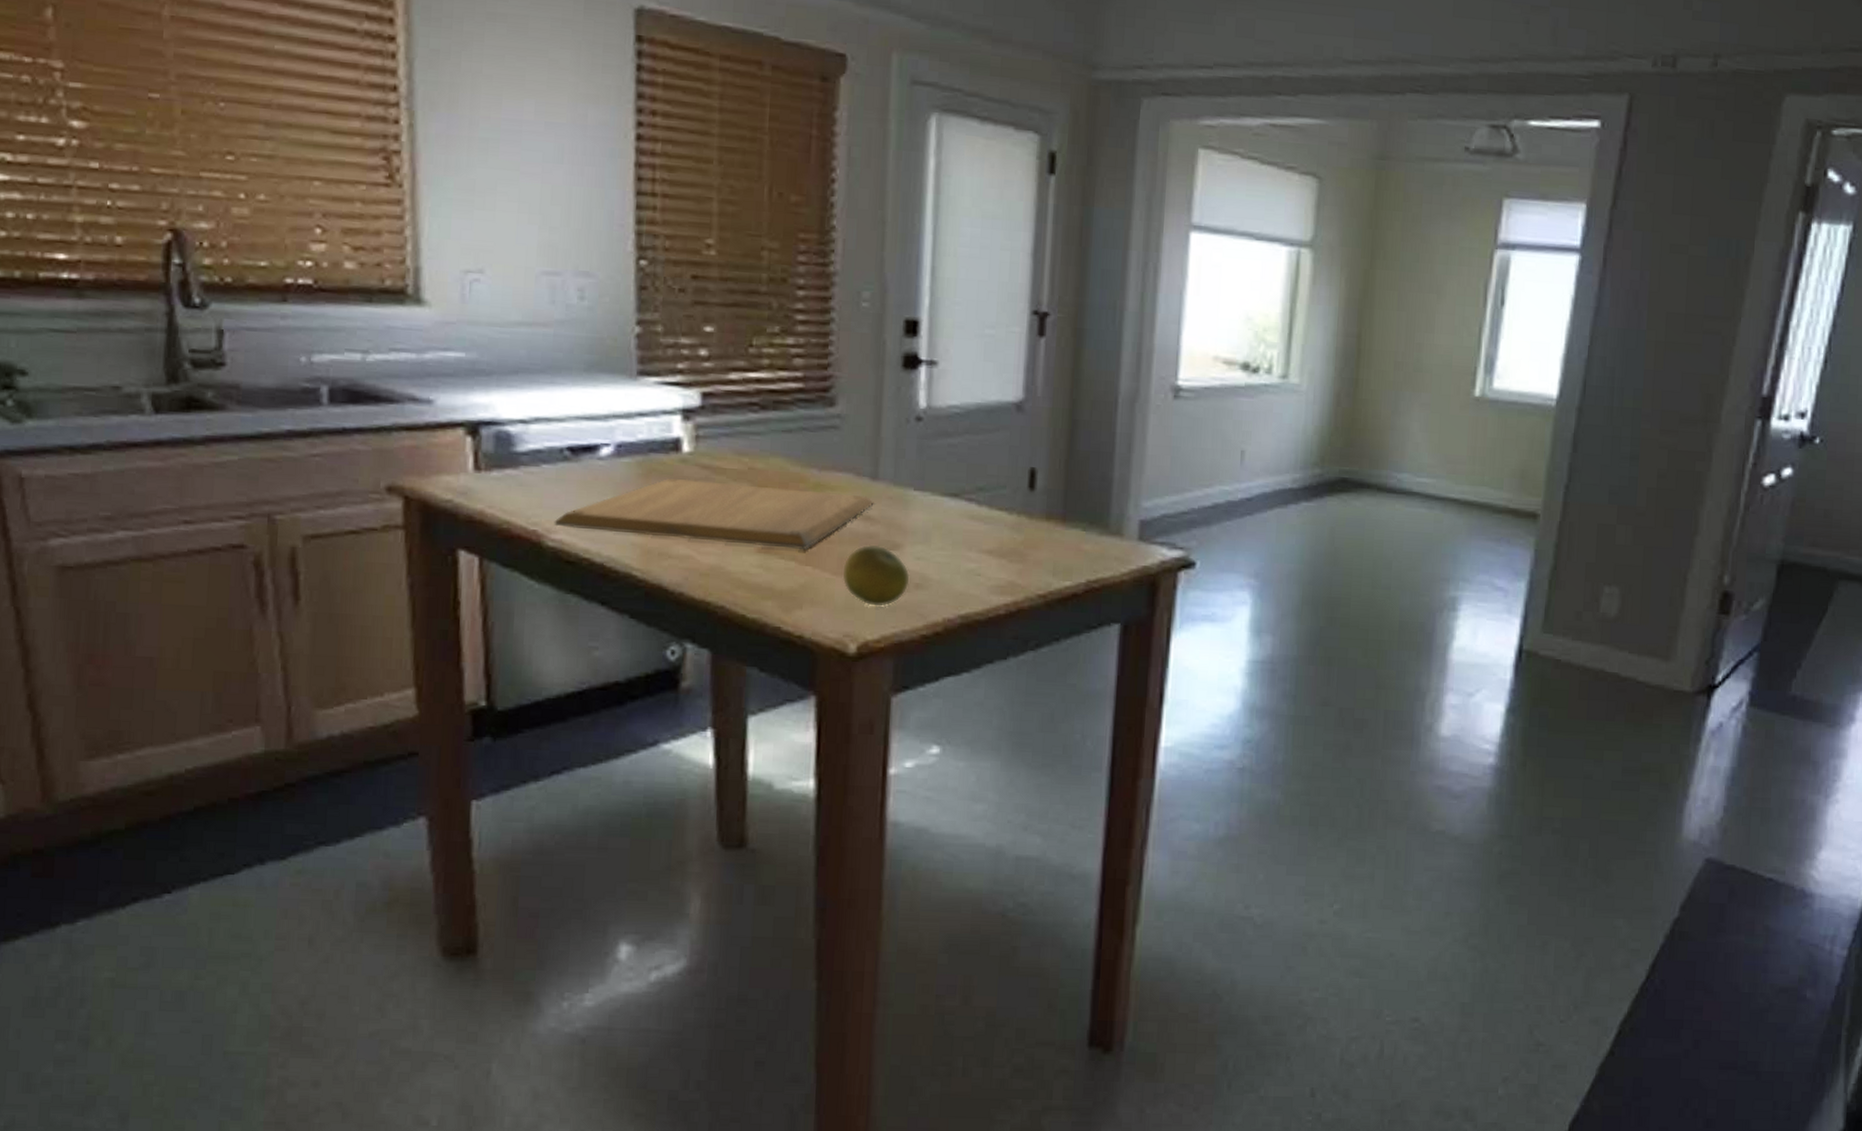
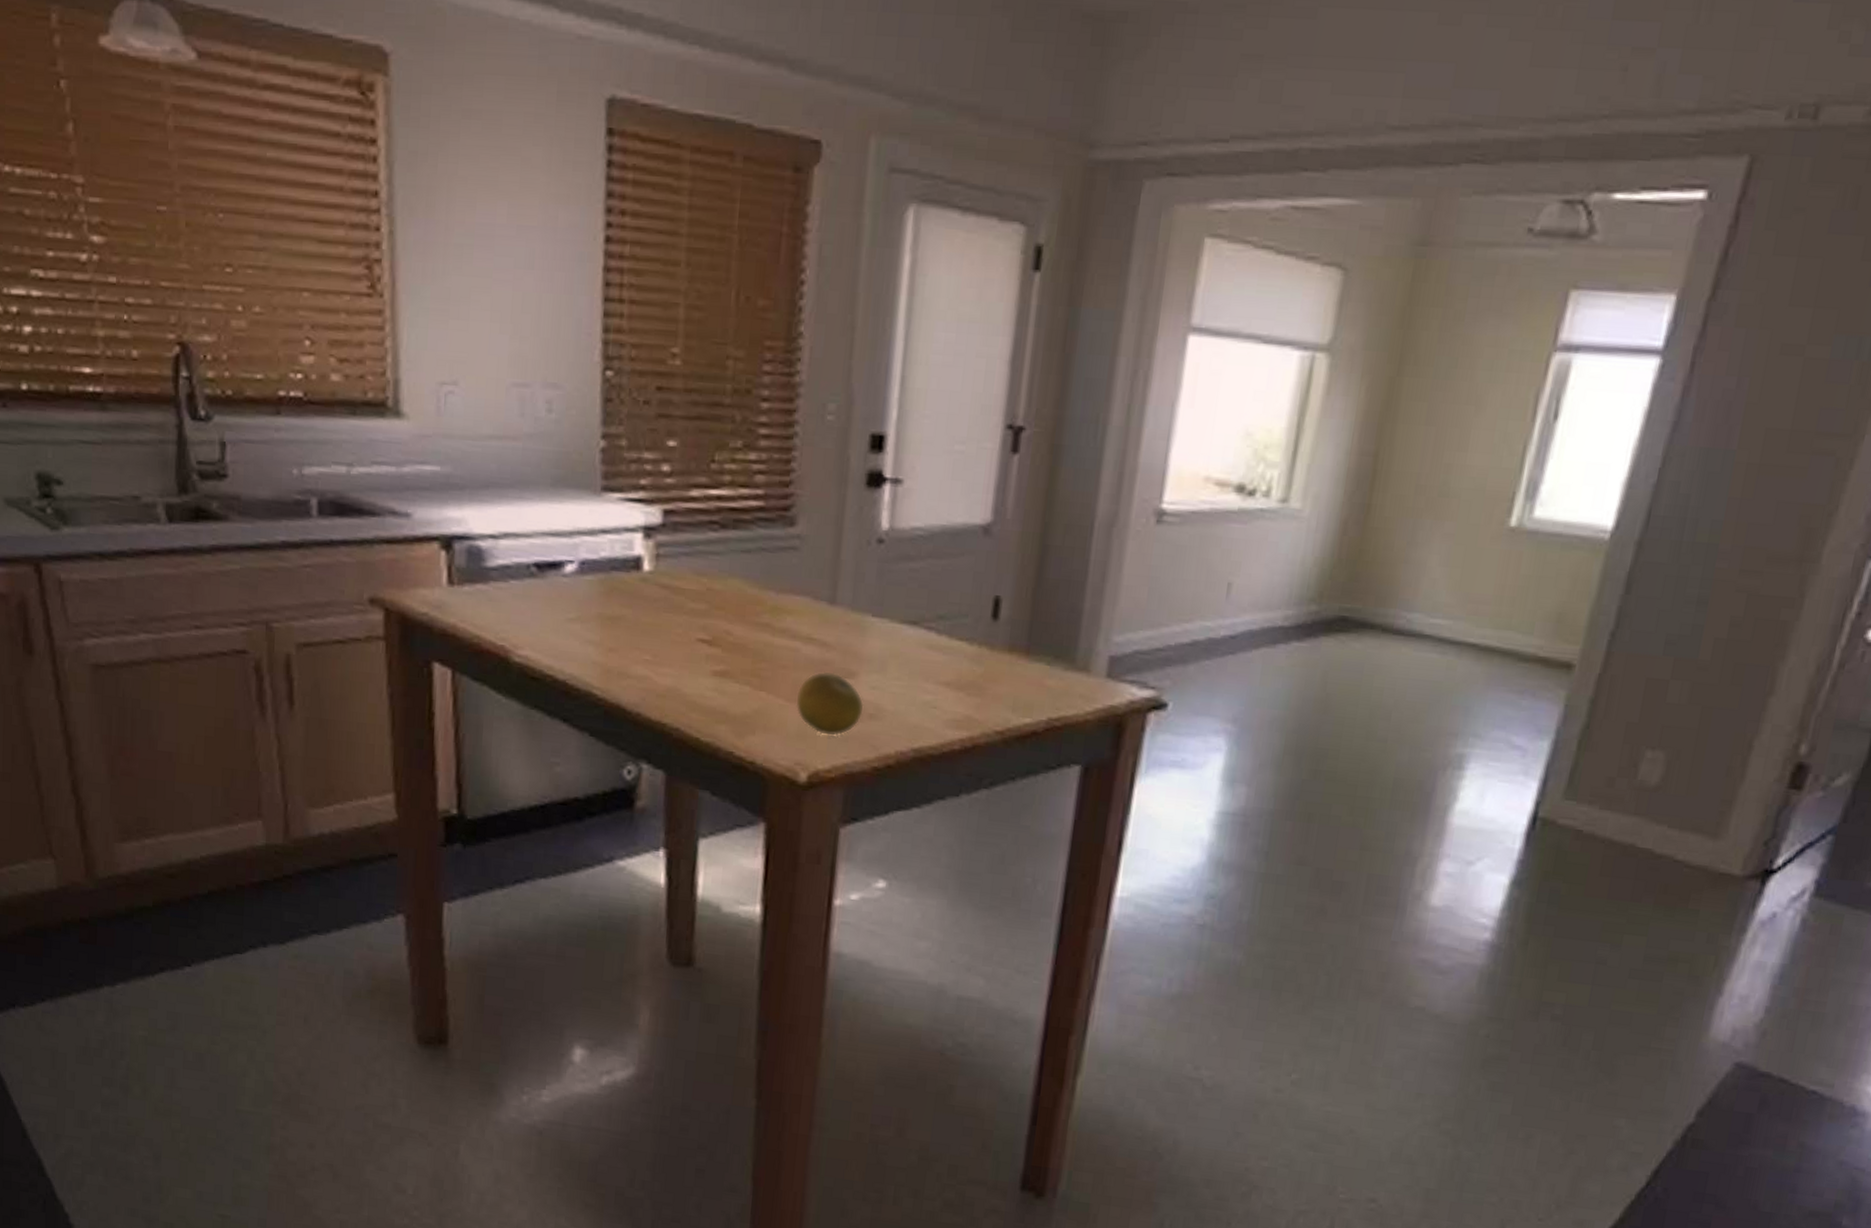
chopping board: present [554,479,874,550] -> none [520,598,831,675]

